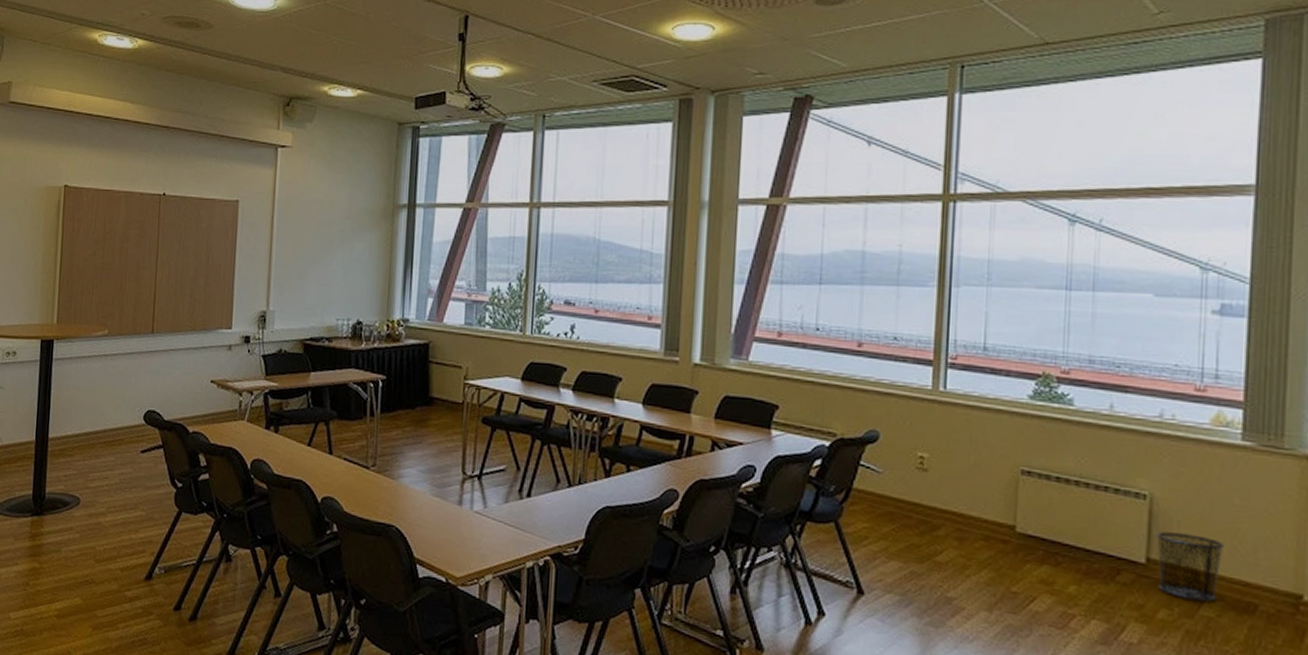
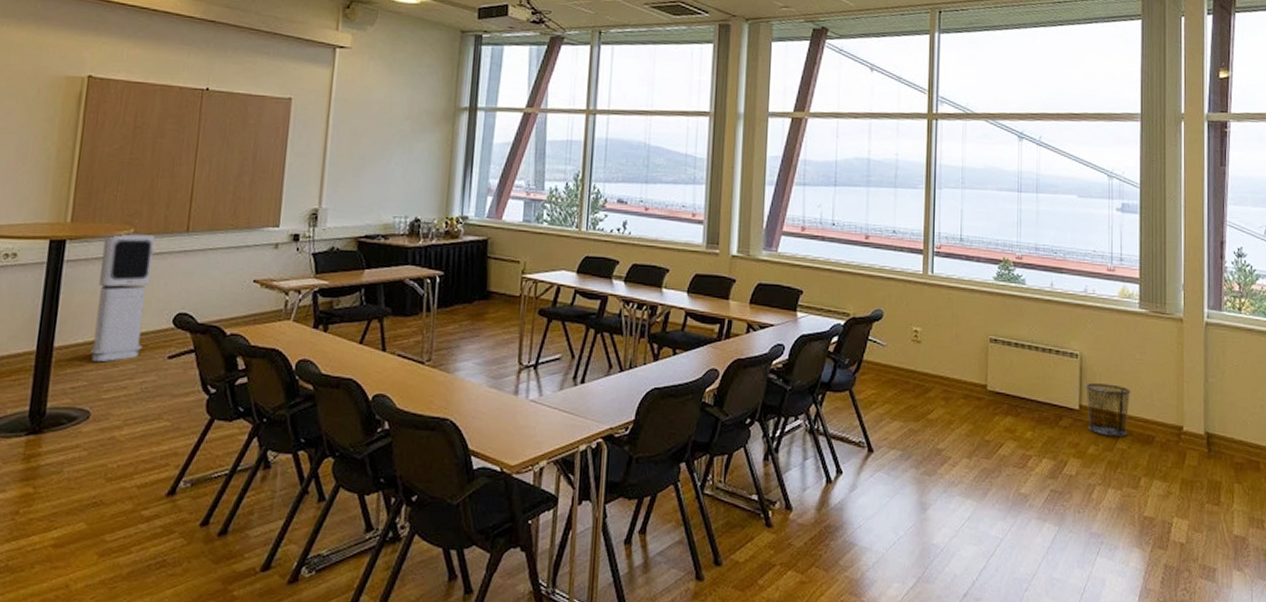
air purifier: none [78,335,125,454] -> present [90,234,155,363]

